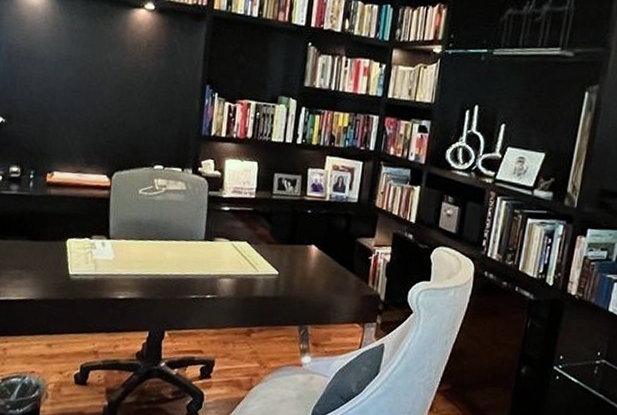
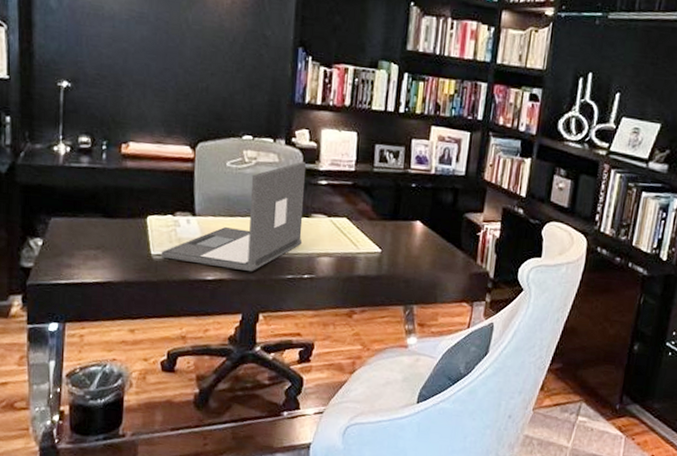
laptop: none [78,189,210,292] -> present [161,162,306,272]

